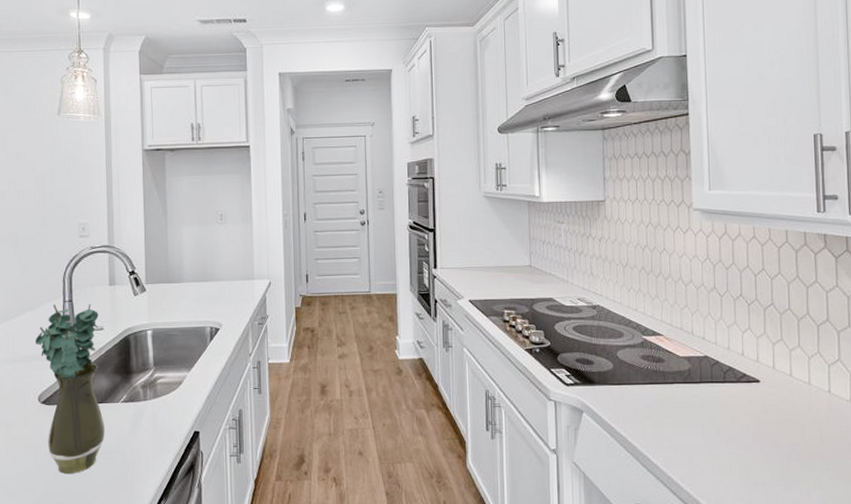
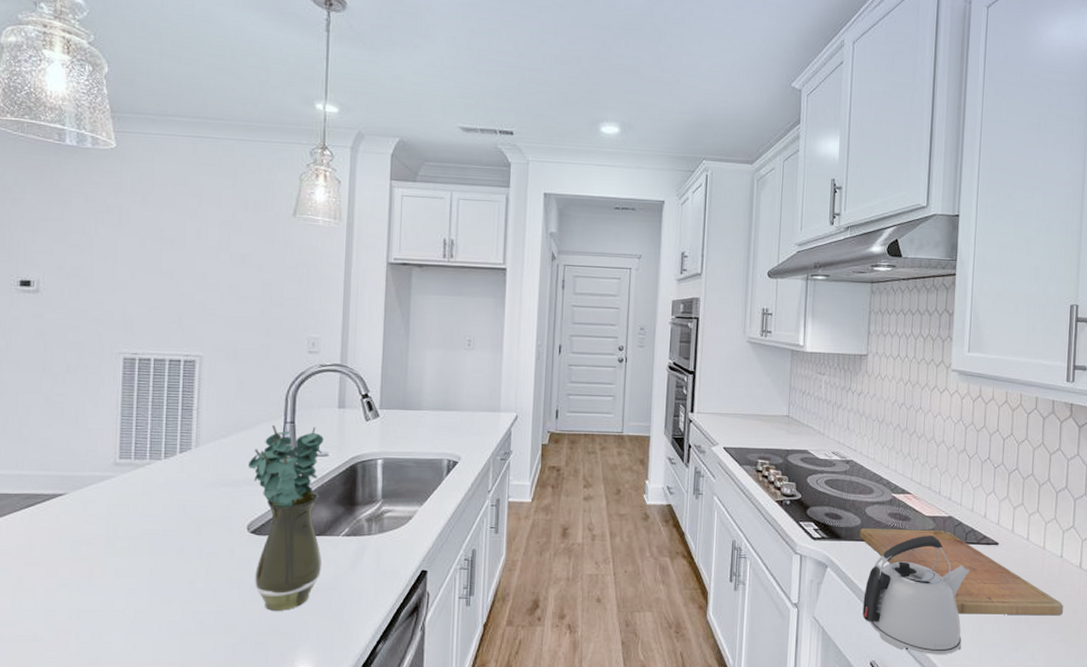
cutting board: none [613,370,837,454] -> present [860,528,1063,616]
kettle: none [623,376,732,496] -> present [862,535,970,654]

